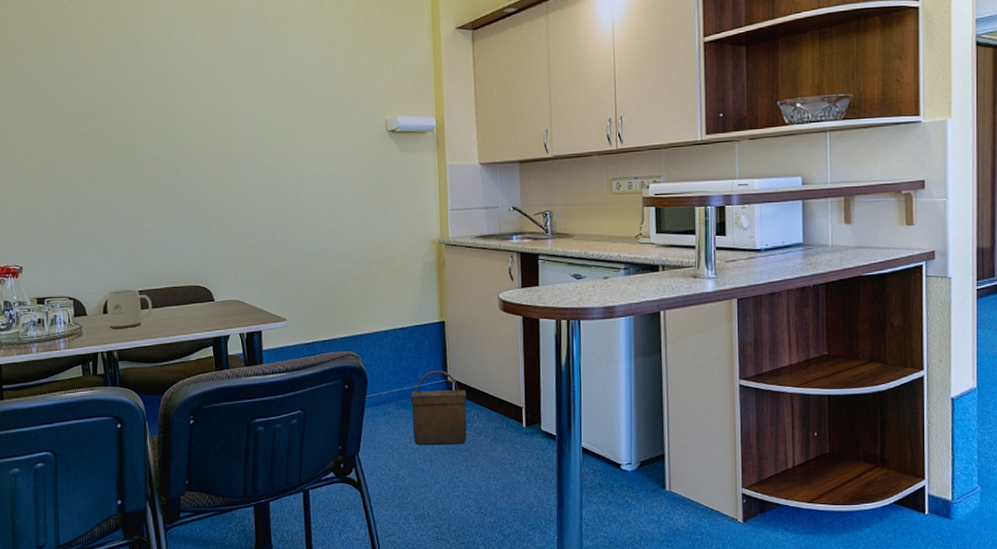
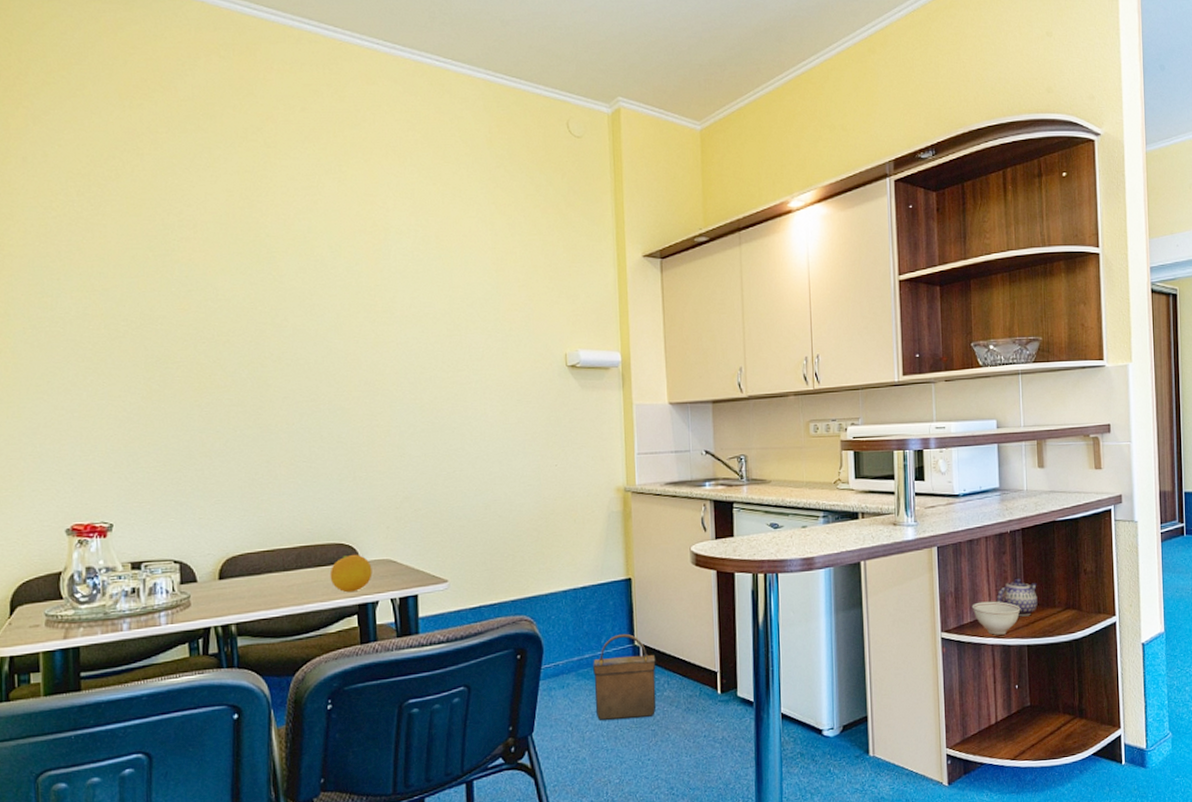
mug: present [106,289,153,329] -> none [223,549,283,598]
fruit: none [190,295,224,327] -> present [329,554,373,593]
bowl: none [771,352,822,384] -> present [972,601,1021,635]
teapot: none [798,330,840,368] -> present [997,578,1038,617]

